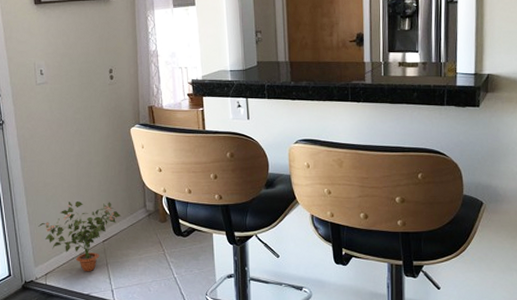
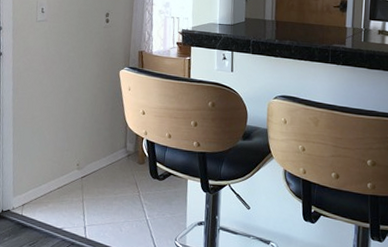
potted plant: present [38,201,122,272] -> none [21,136,102,207]

